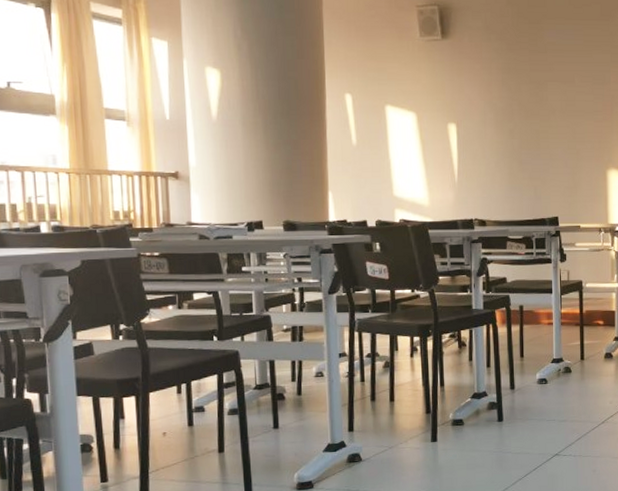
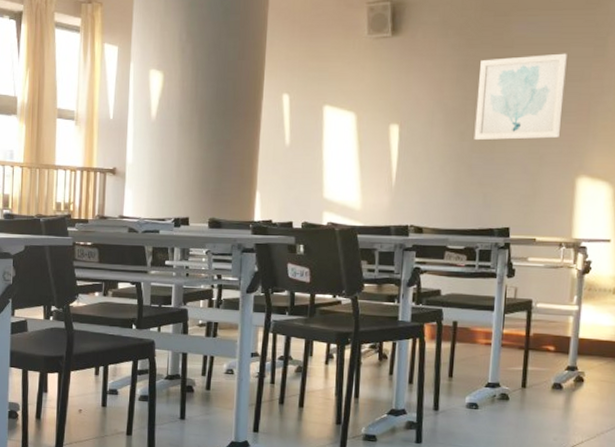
wall art: none [521,59,592,138] -> present [474,53,567,141]

